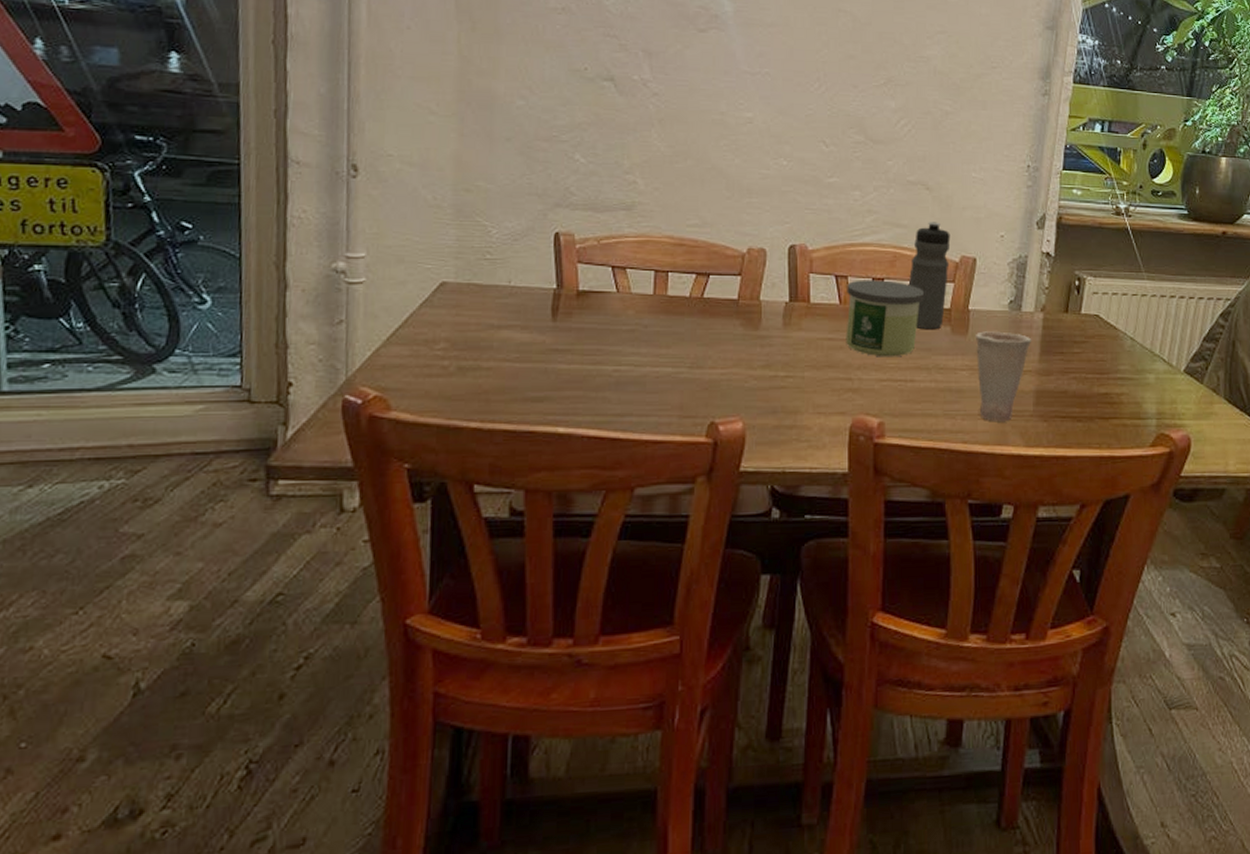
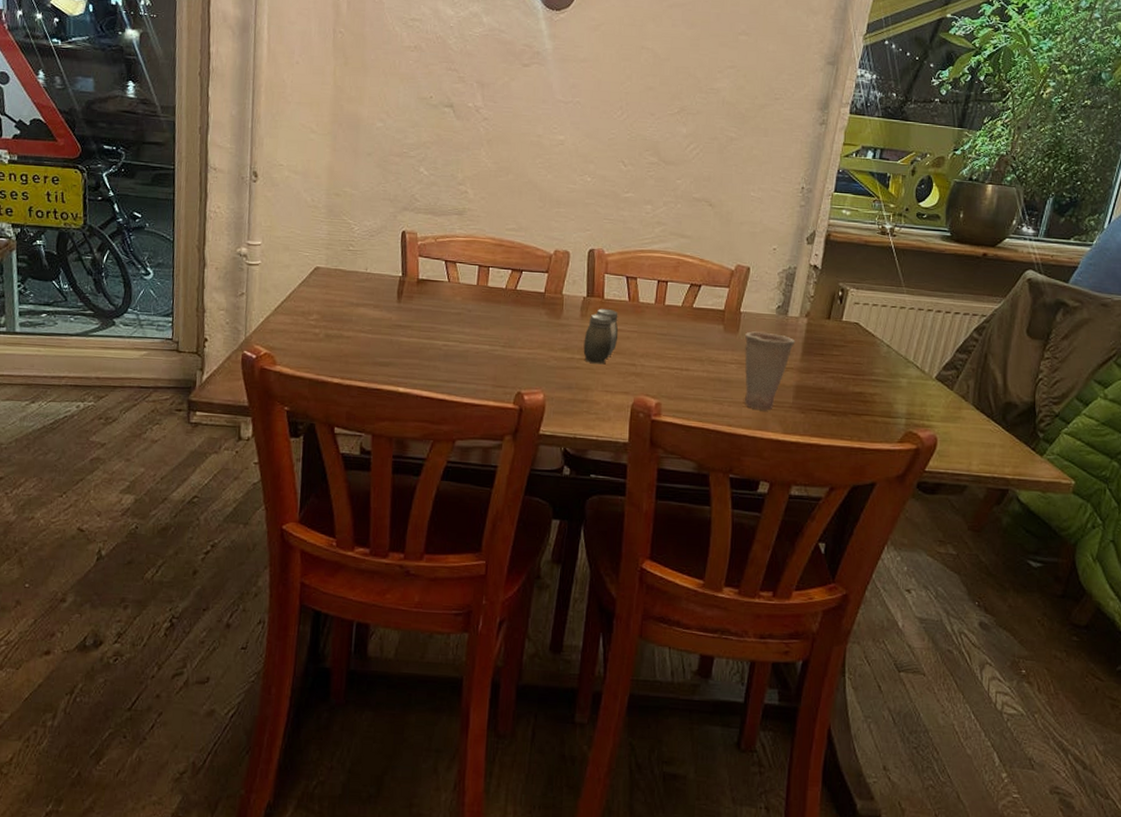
salt and pepper shaker: none [788,314,830,381] -> present [583,308,619,364]
candle: present [846,280,924,357] -> none [632,281,702,349]
water bottle: present [909,222,951,330] -> none [690,234,728,328]

